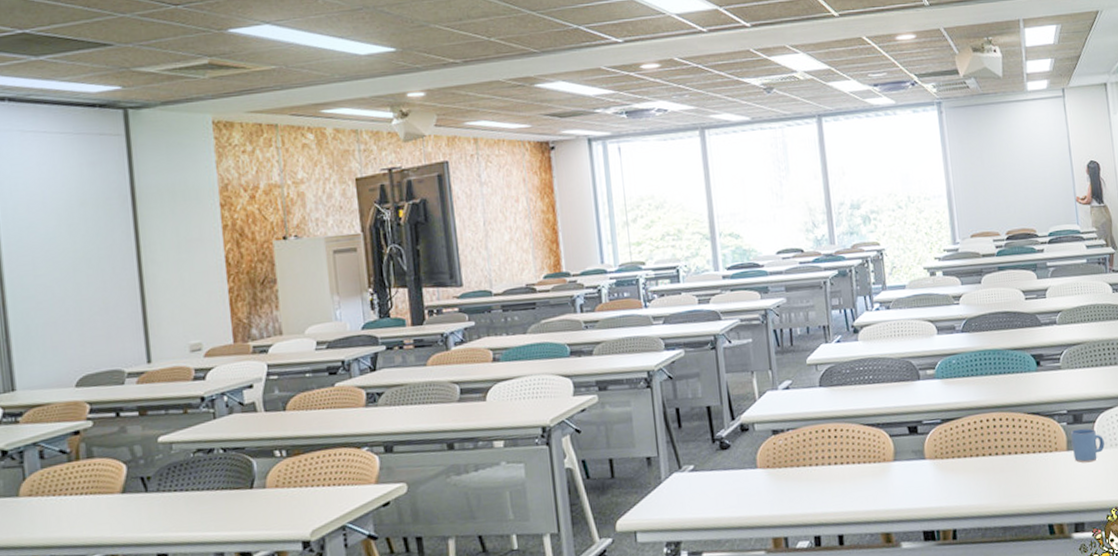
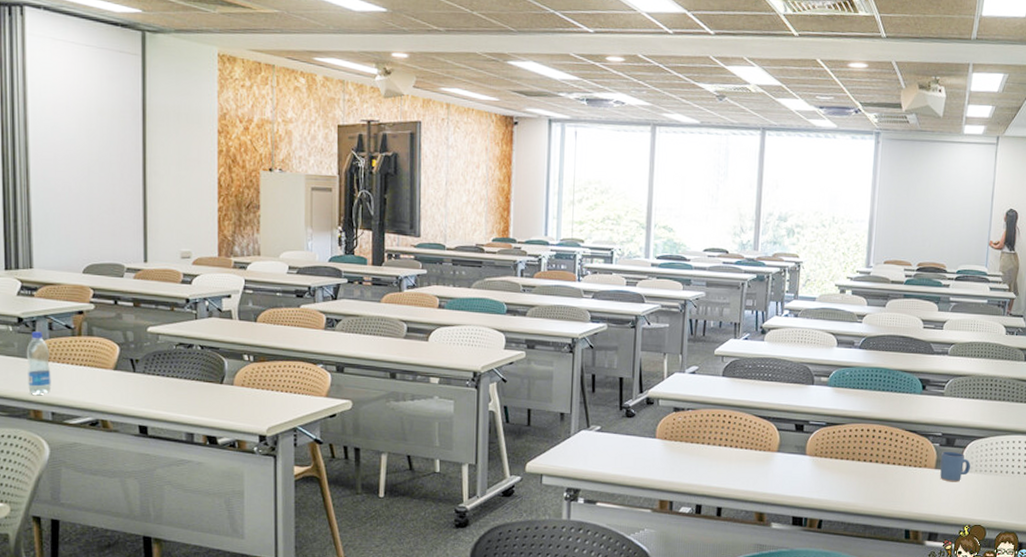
bottle: none [14,462,48,539] -> present [26,331,52,395]

